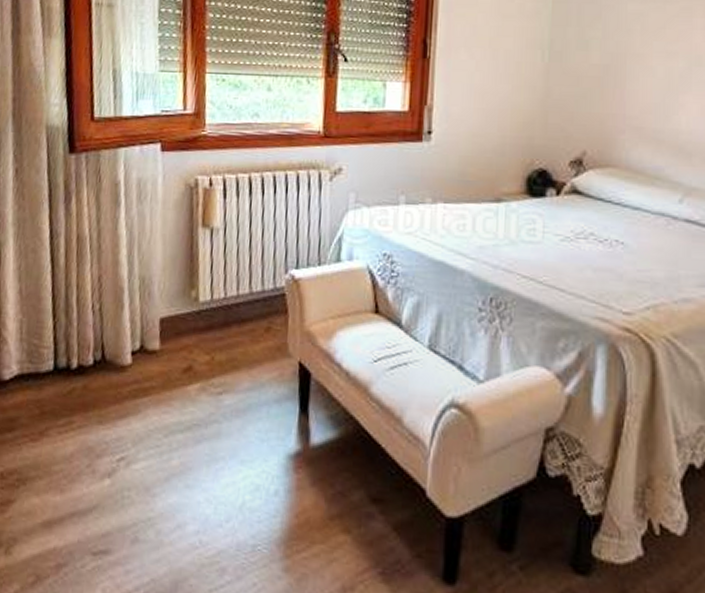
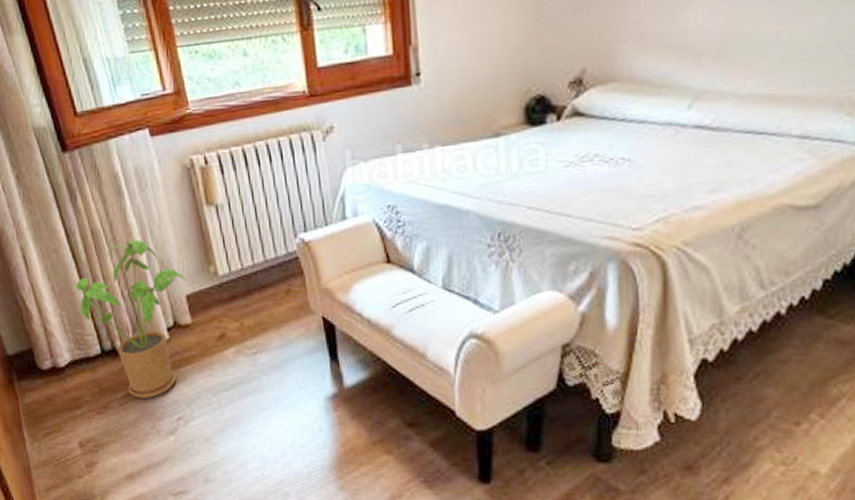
house plant: none [42,251,165,430] -> present [75,239,187,398]

